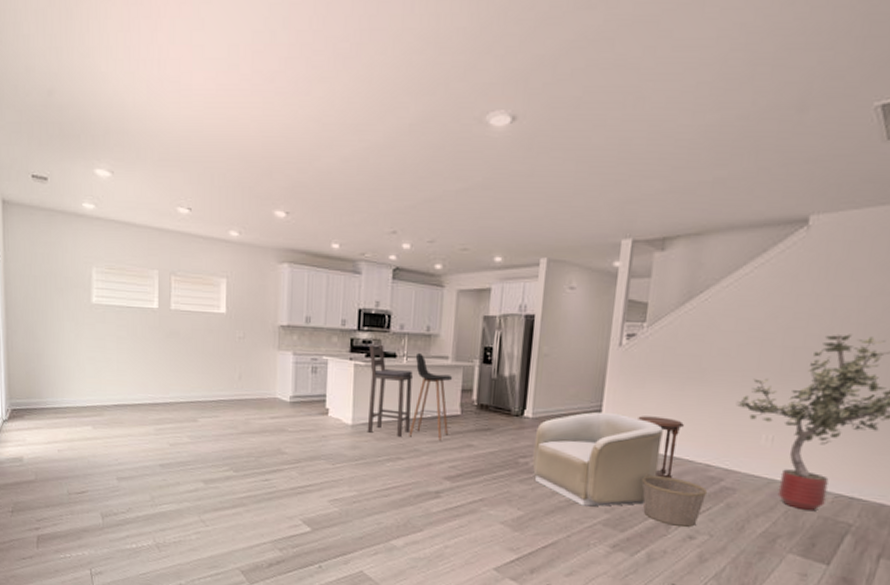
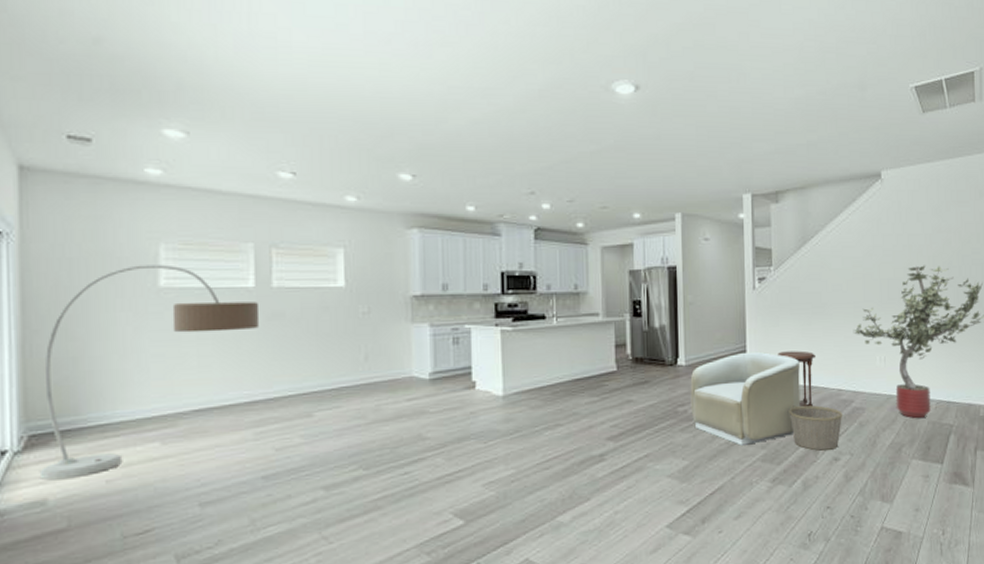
floor lamp: none [18,284,161,445] -> present [39,264,260,481]
bar stool: present [367,344,414,438] -> none [516,306,567,403]
bar stool: present [409,352,453,441] -> none [565,311,606,401]

